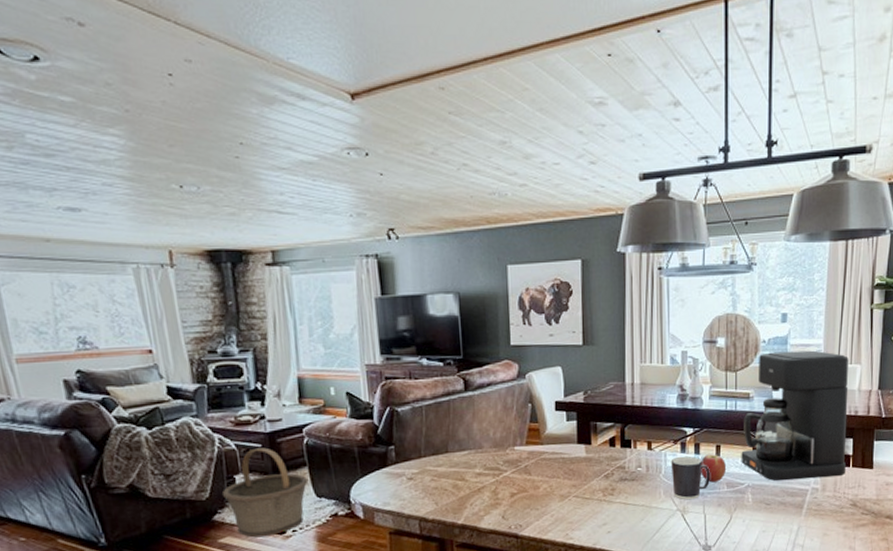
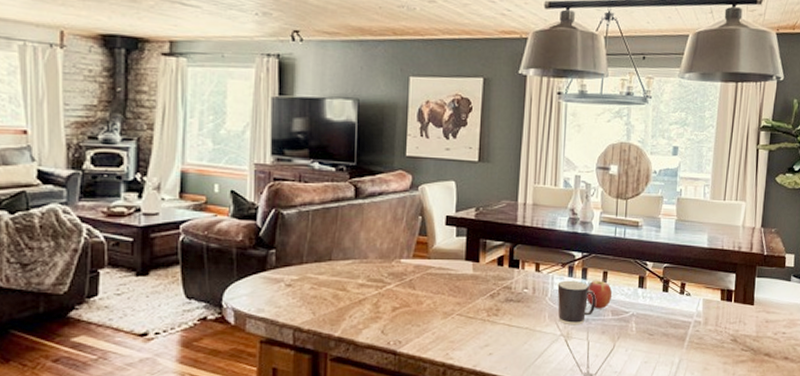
basket: present [223,447,309,538] -> none [84,242,179,338]
coffee maker: present [741,350,849,482] -> none [627,183,734,312]

